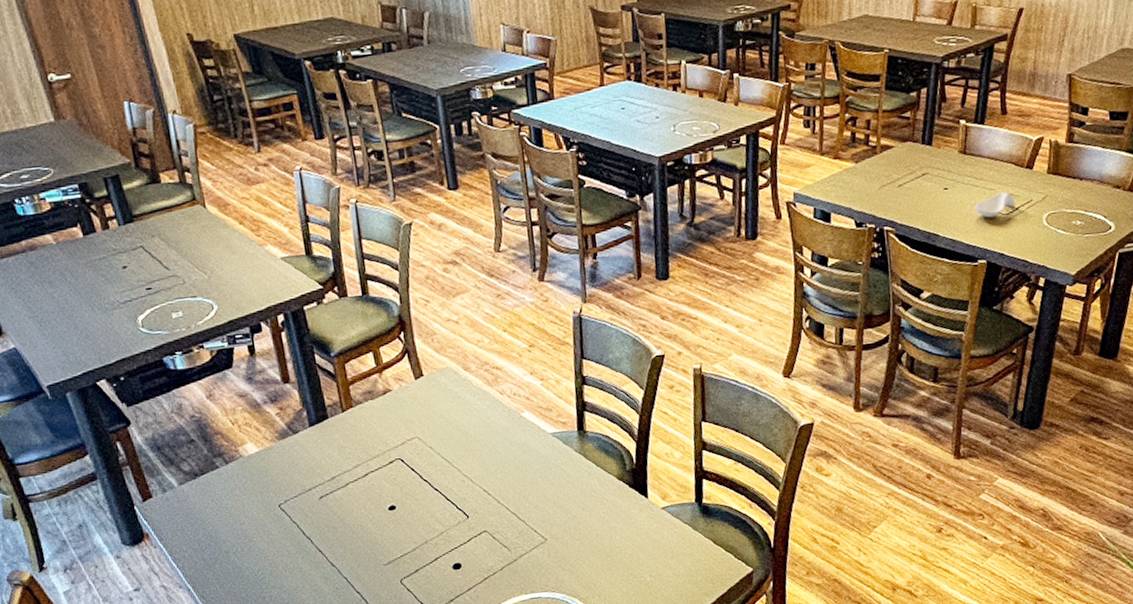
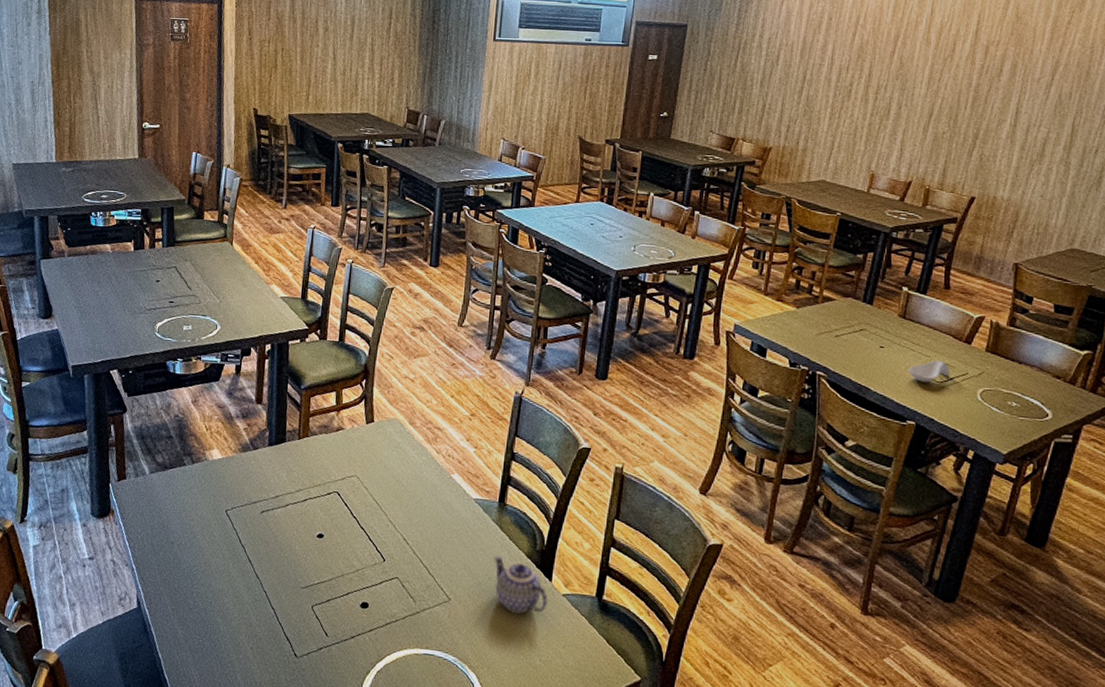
teapot: none [584,484,648,538] -> present [494,555,548,614]

